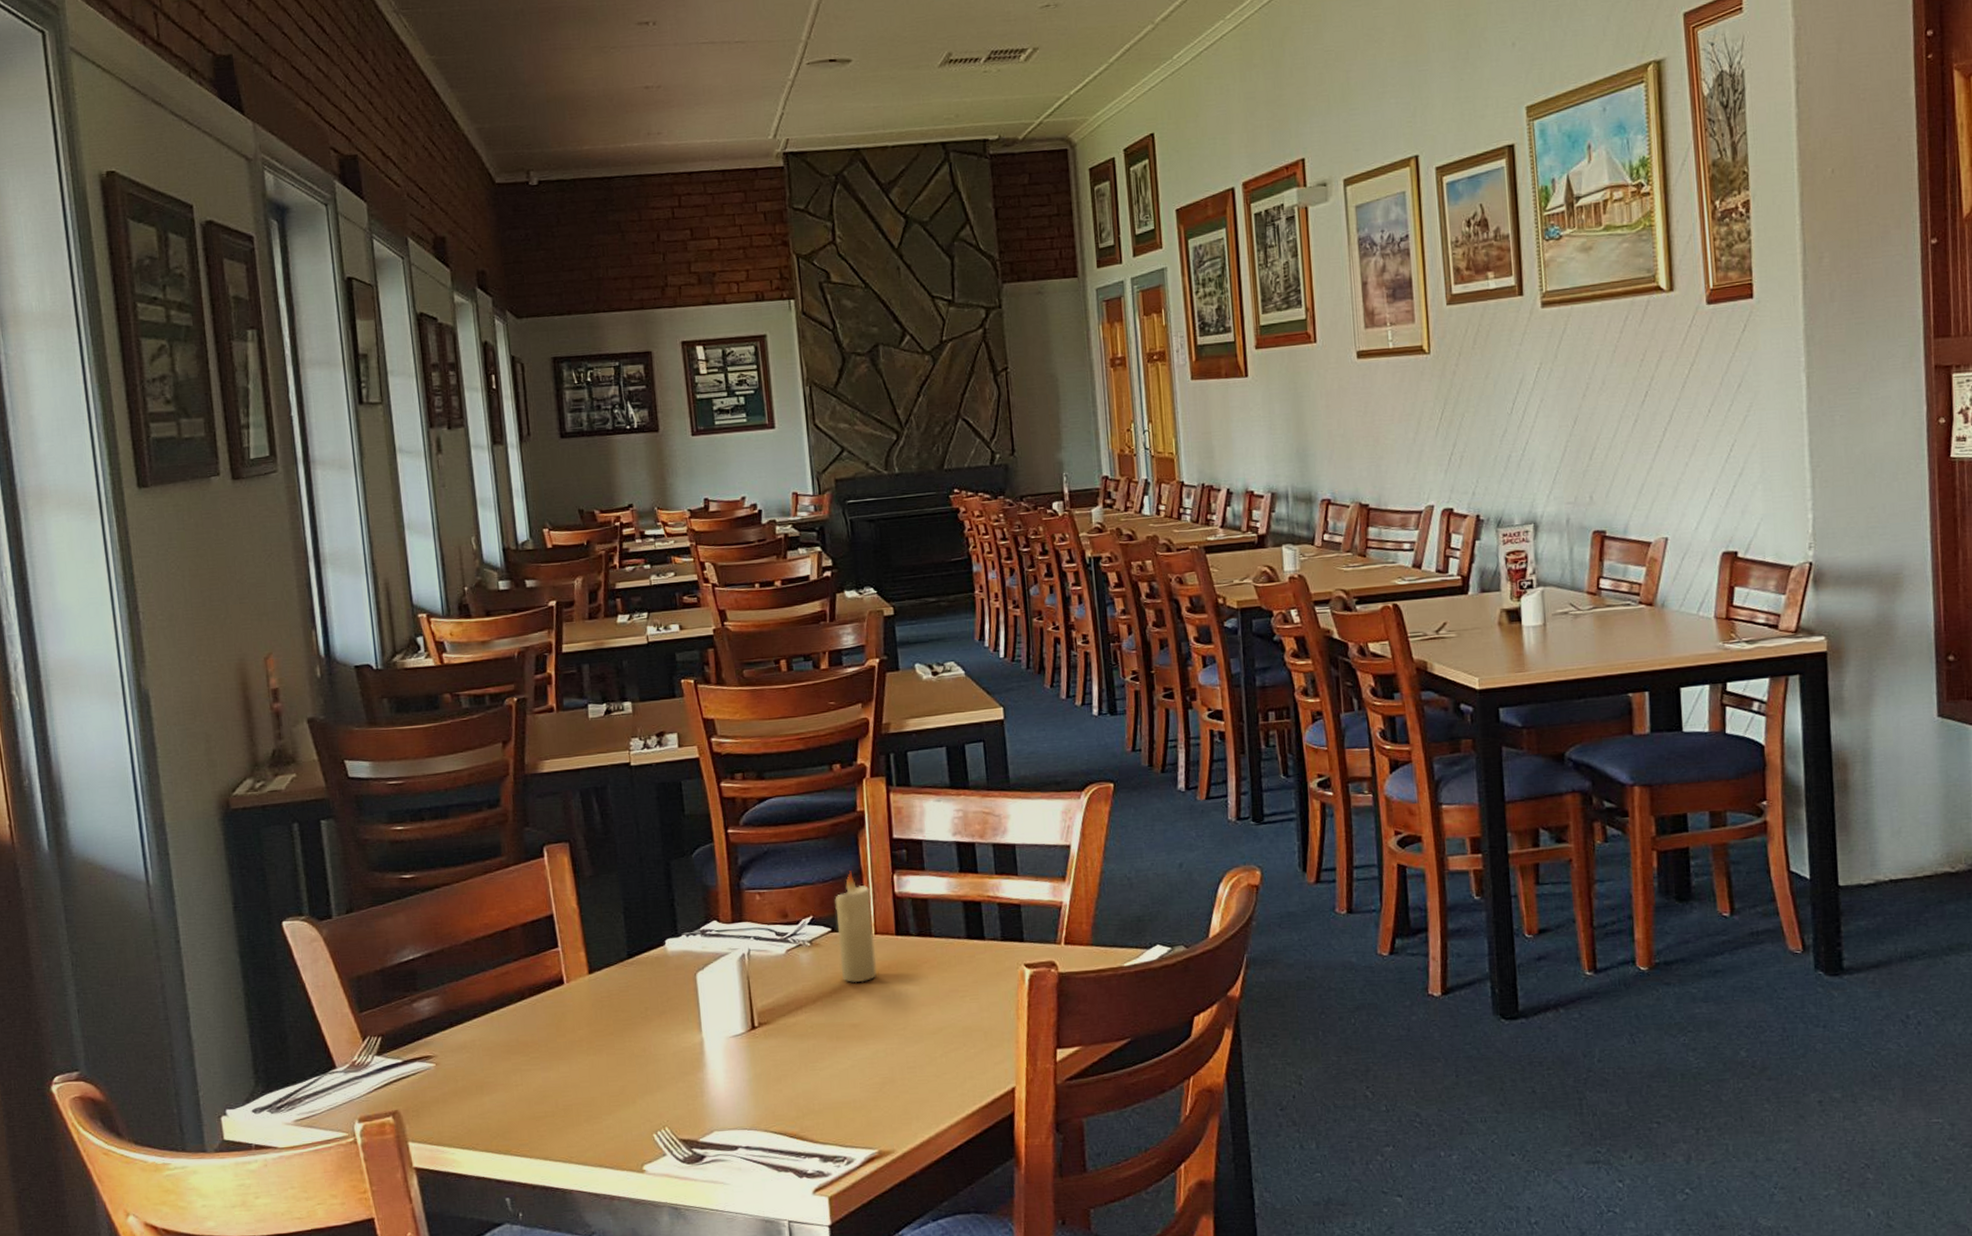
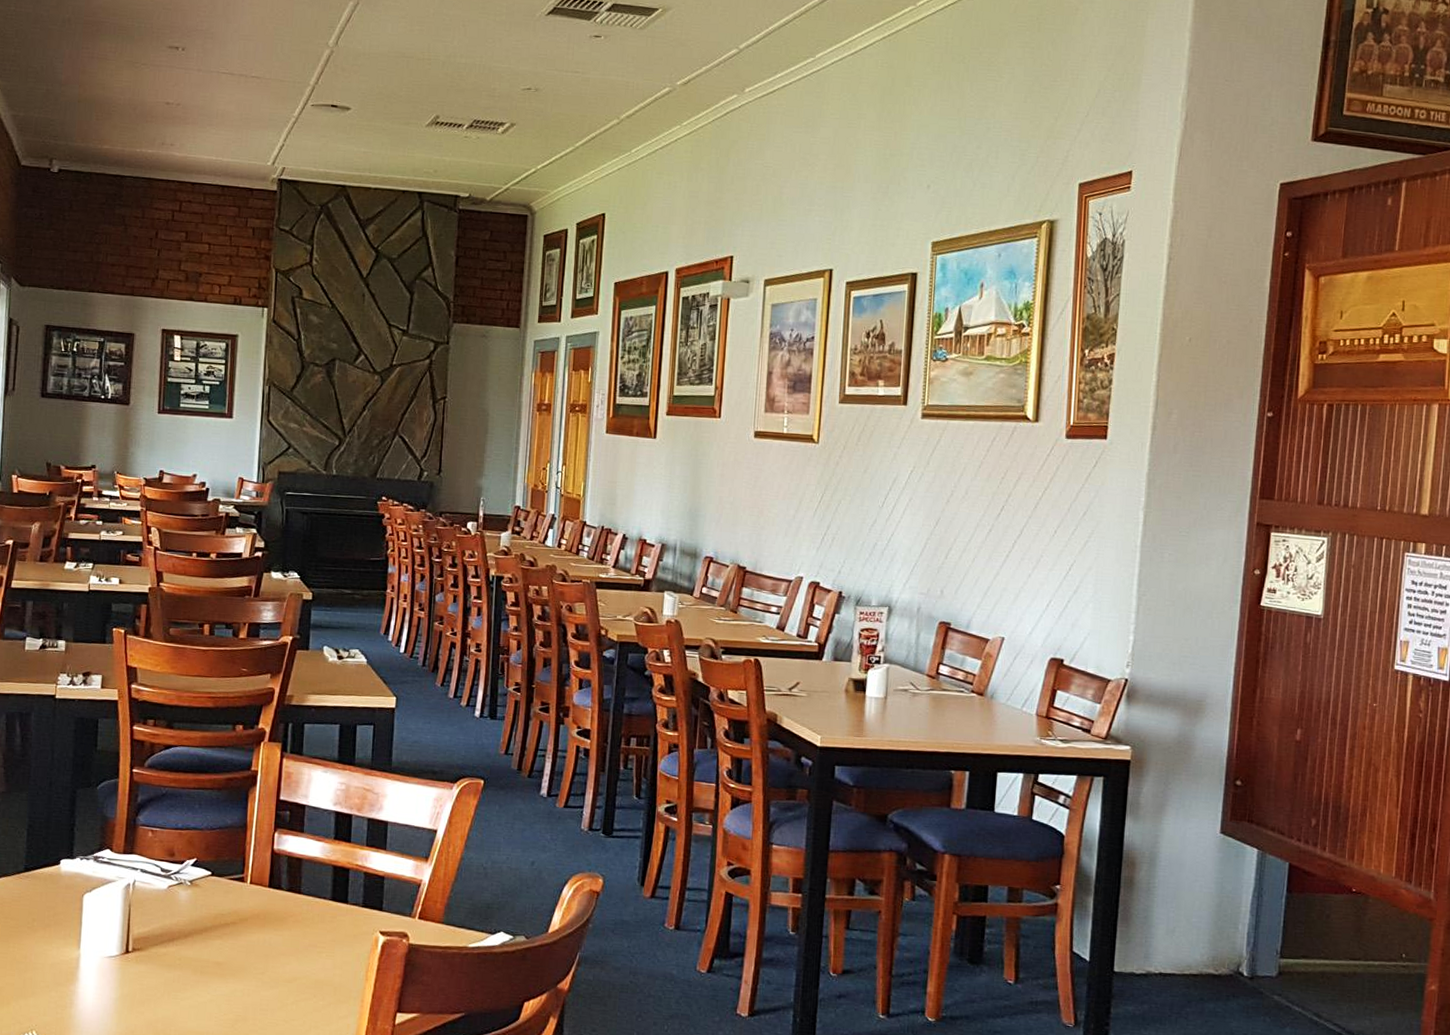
candle: present [835,871,877,983] -> none [215,823,252,926]

